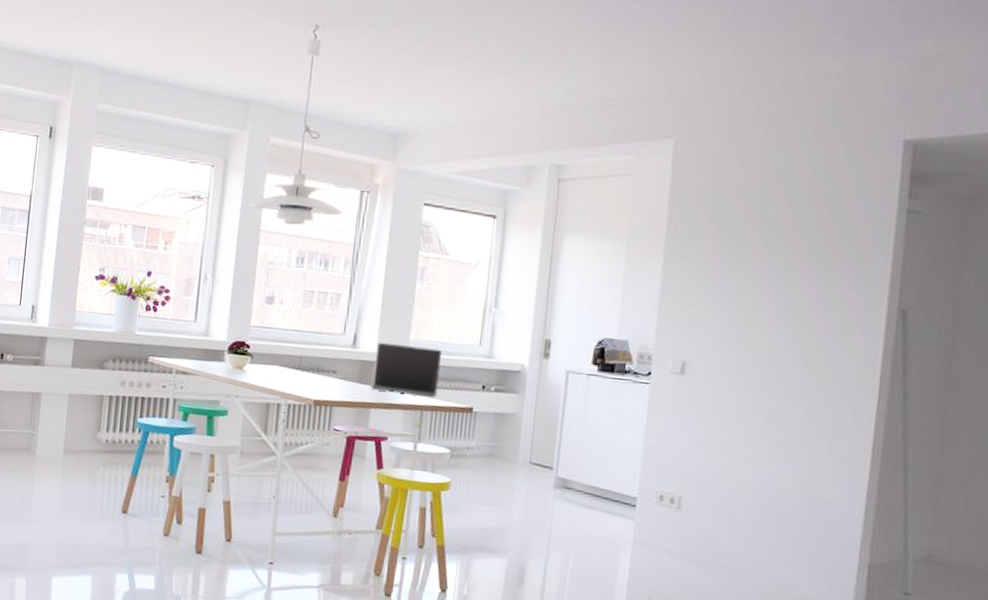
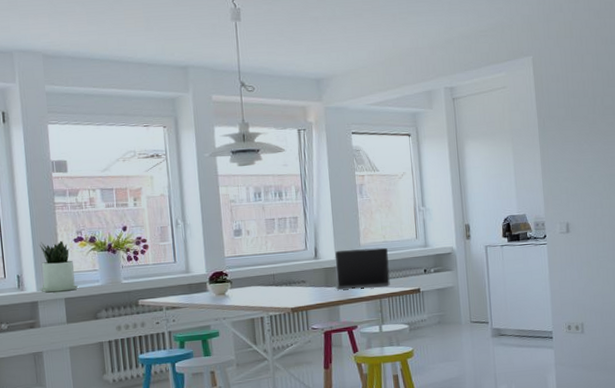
planter: none [52,273,91,333] -> present [40,240,79,293]

